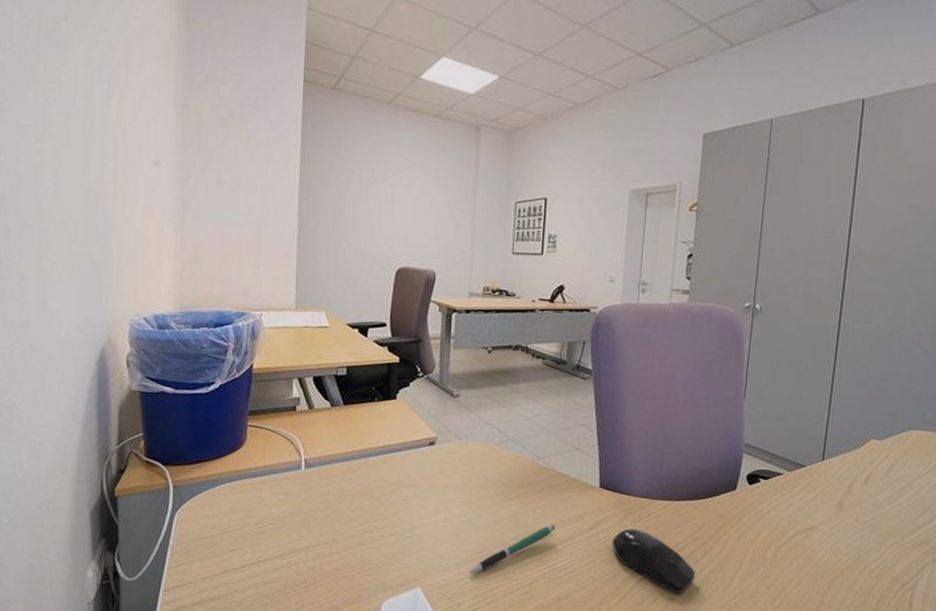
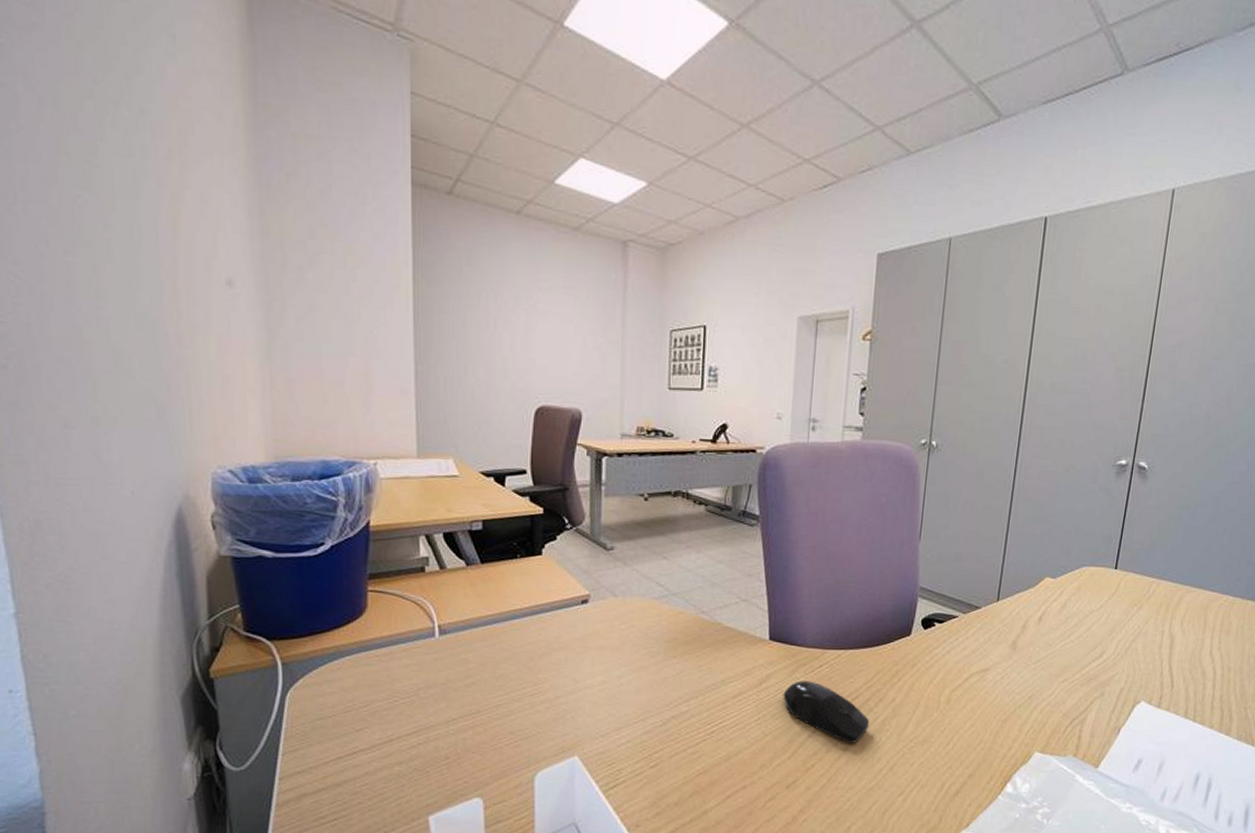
pen: present [470,524,556,574] -> none [632,681,723,738]

